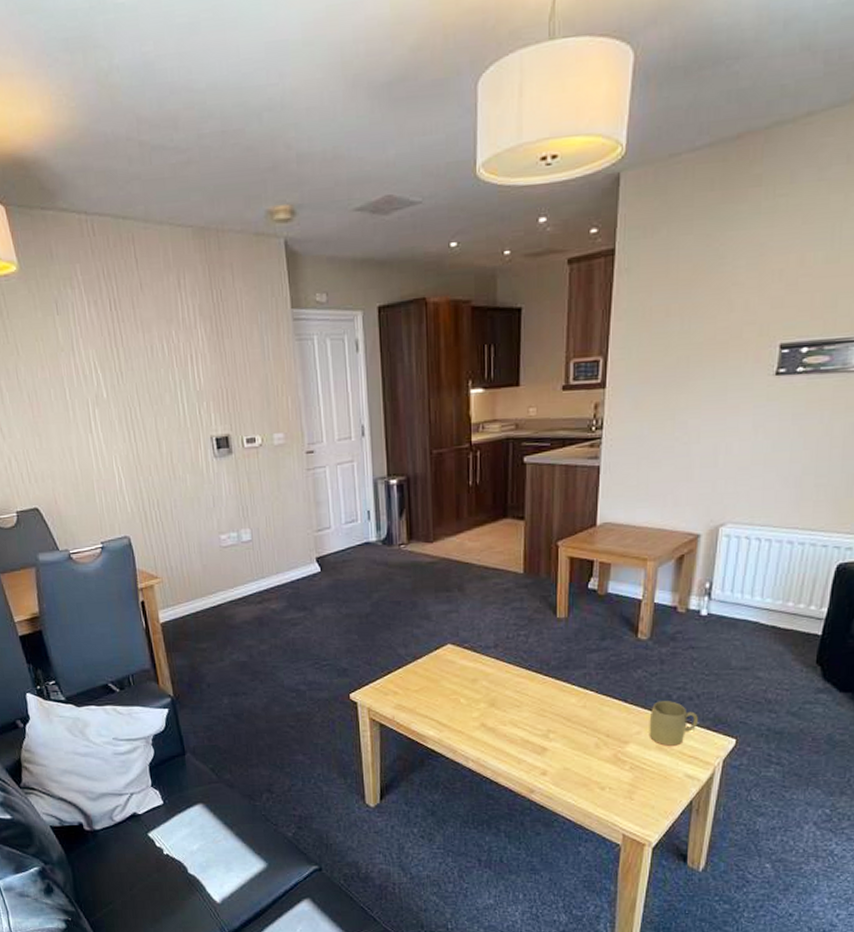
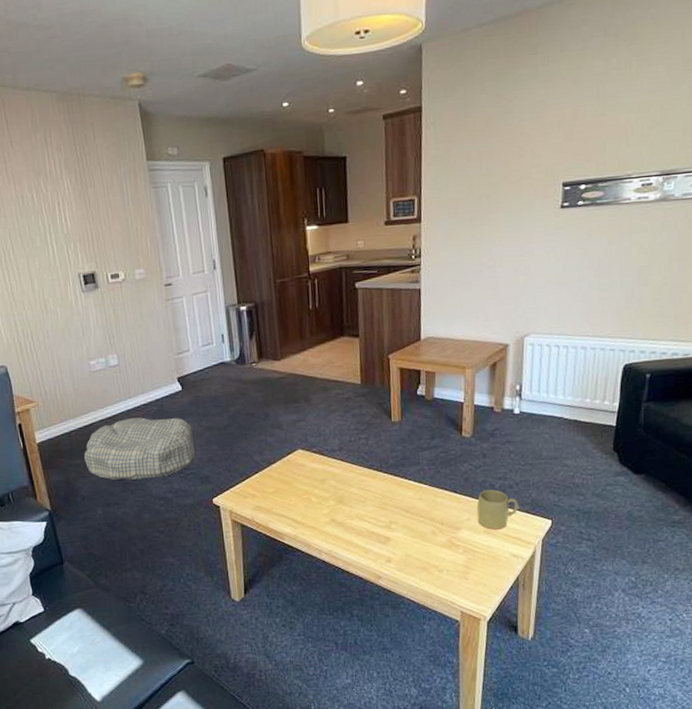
dog bed: none [211,600,332,669] -> present [84,417,195,481]

